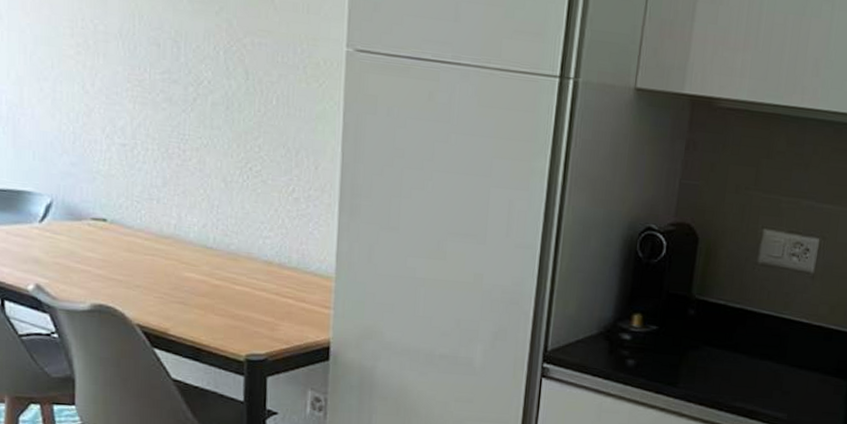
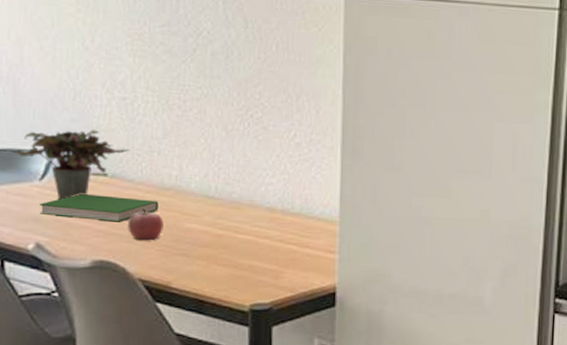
potted plant: none [10,173,130,243] -> present [10,130,130,200]
hardcover book: none [40,238,157,268] -> present [40,194,159,222]
fruit: none [127,254,162,287] -> present [128,207,163,240]

